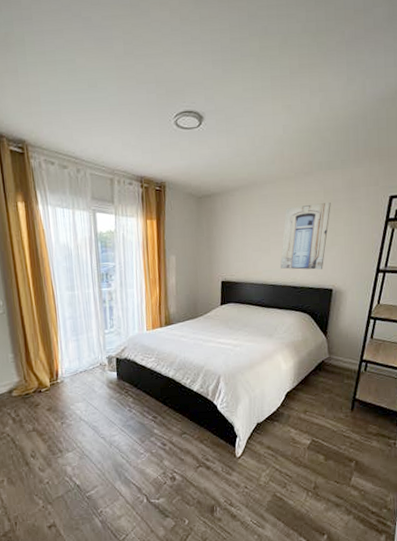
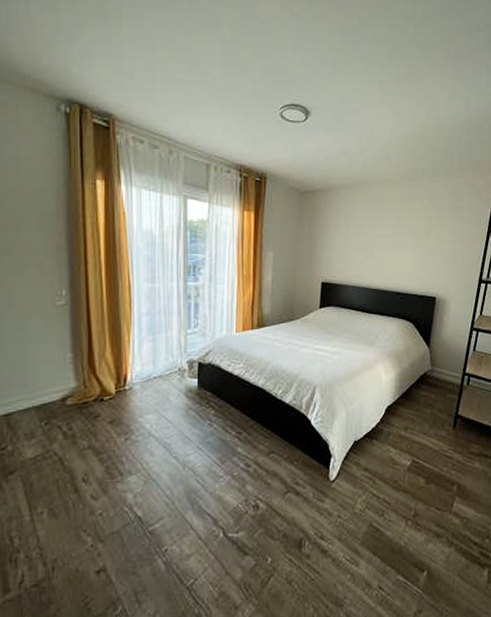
wall art: present [280,201,331,270] -> none [384,208,435,276]

